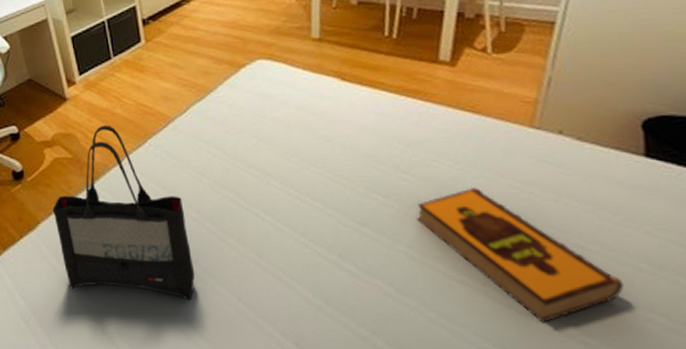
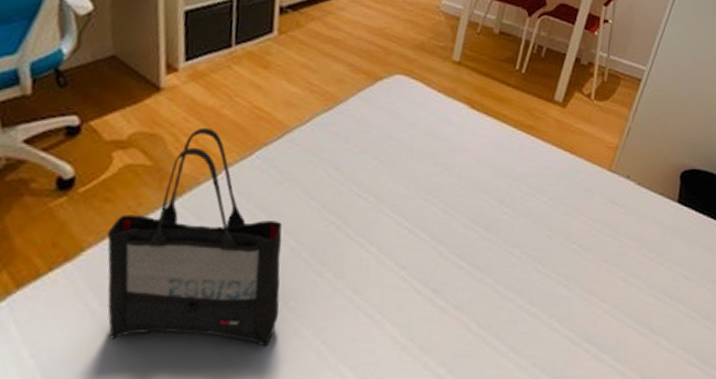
hardback book: present [416,187,625,323] -> none [508,223,647,351]

